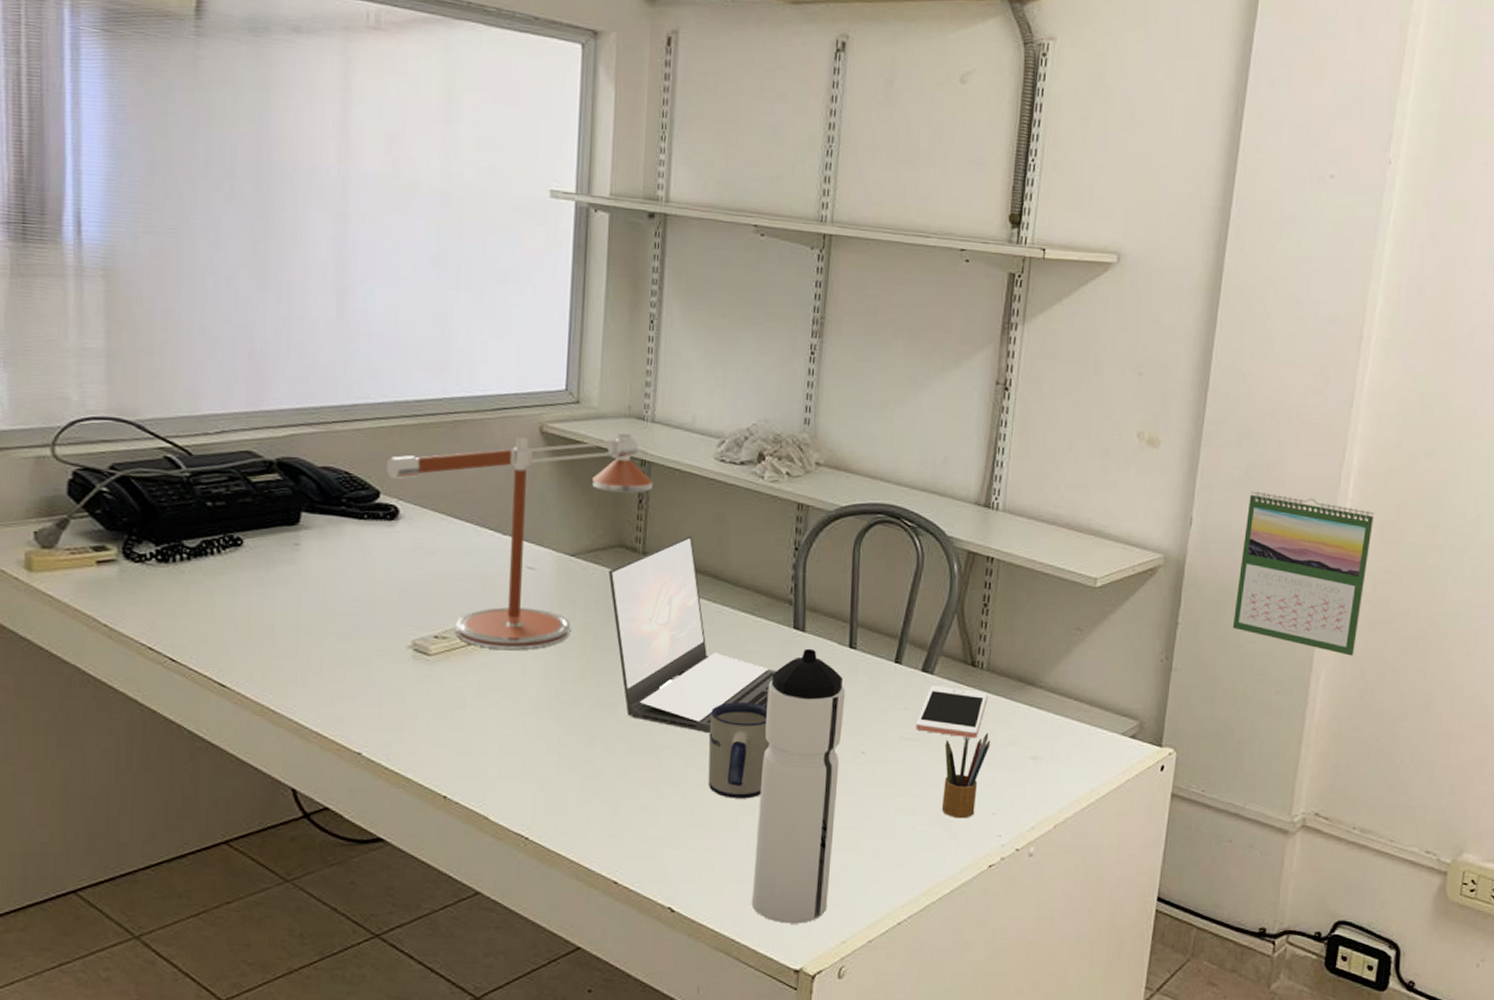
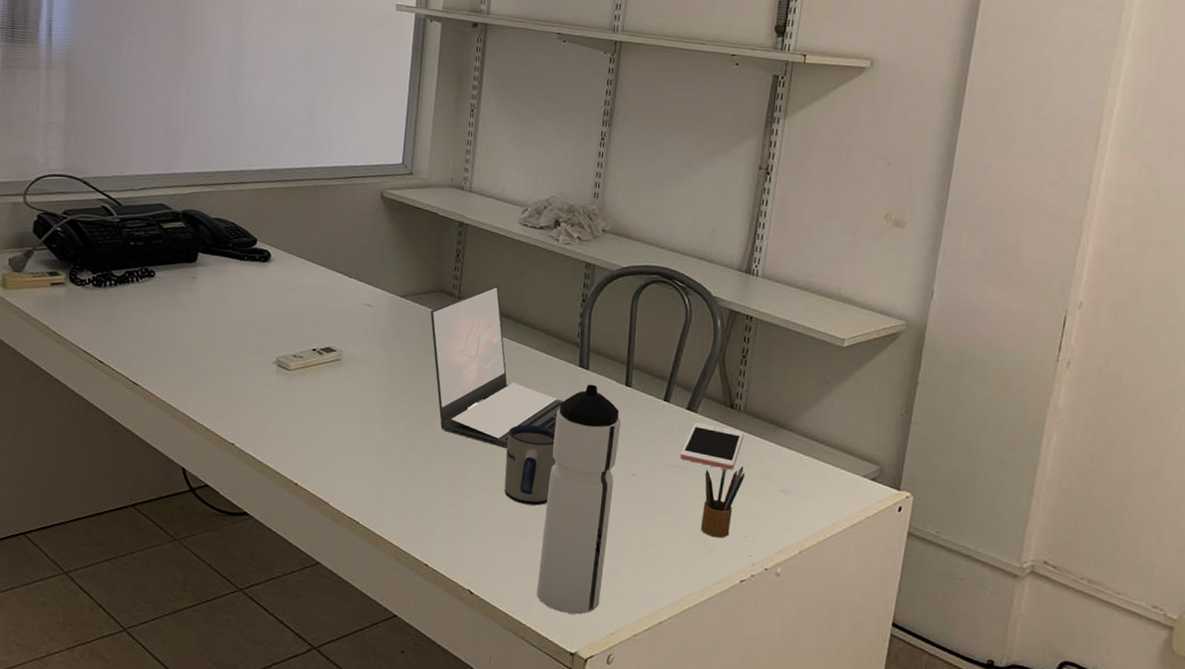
desk lamp: present [385,434,654,650] -> none [262,199,469,370]
calendar: present [1233,491,1375,656] -> none [969,270,1109,422]

